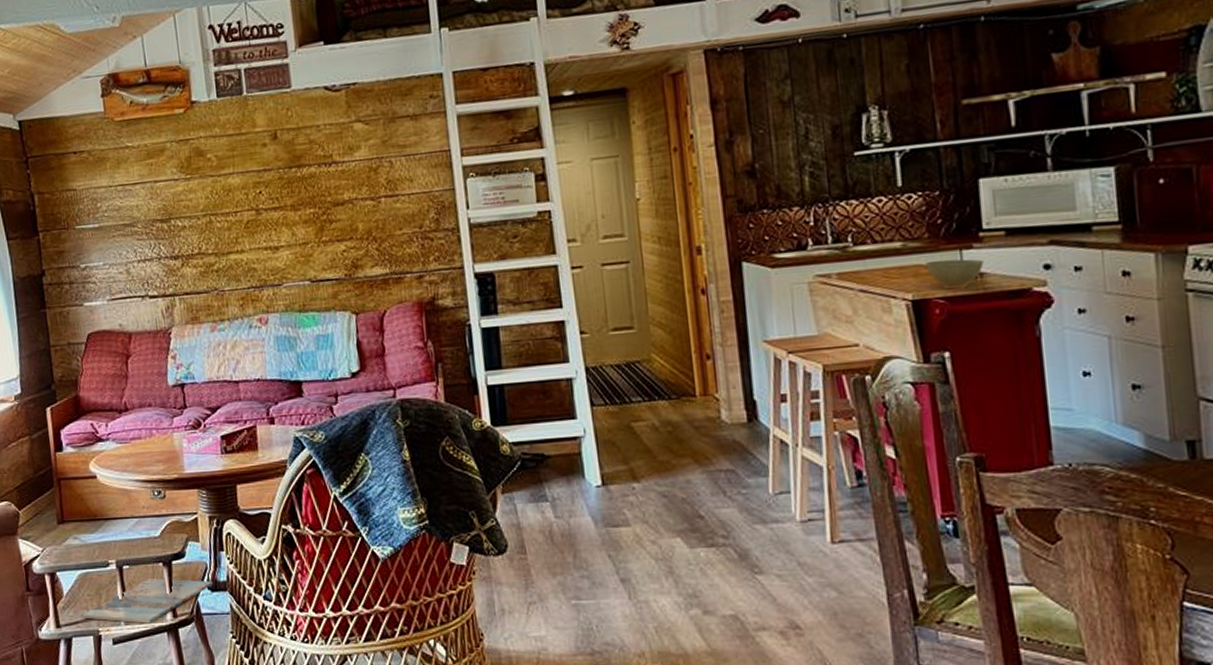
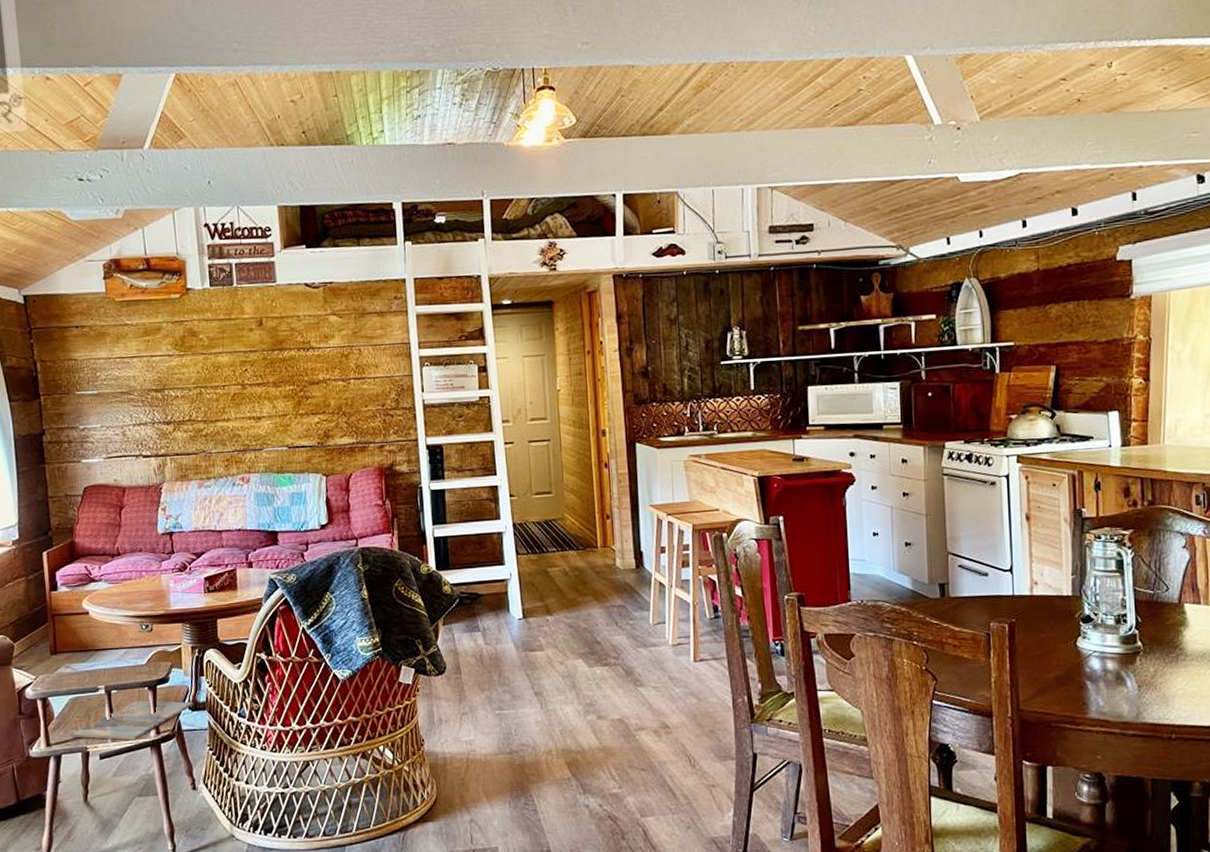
bowl: present [925,258,984,290] -> none [768,446,809,469]

